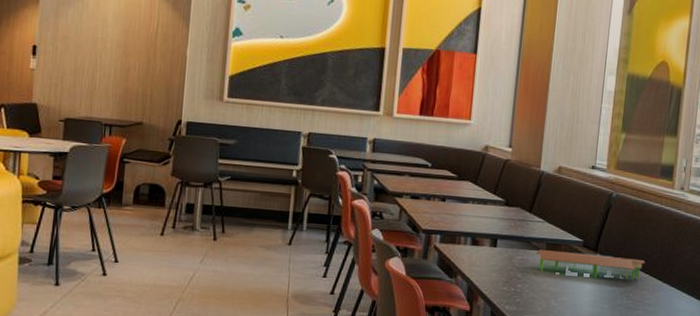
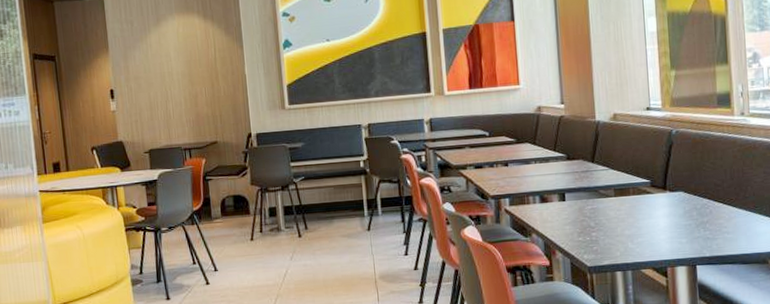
architectural model: present [536,250,645,280] -> none [605,189,717,218]

